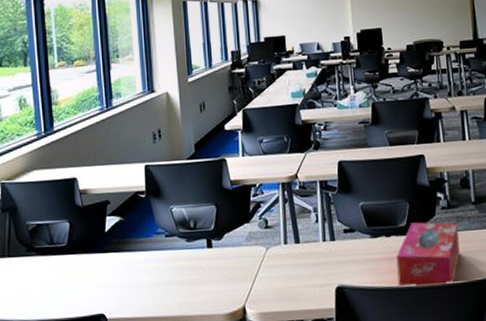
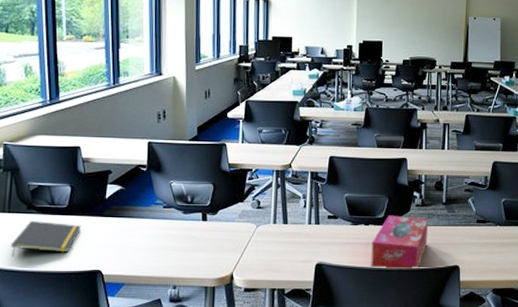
notepad: none [12,263,82,307] -> present [11,220,82,257]

